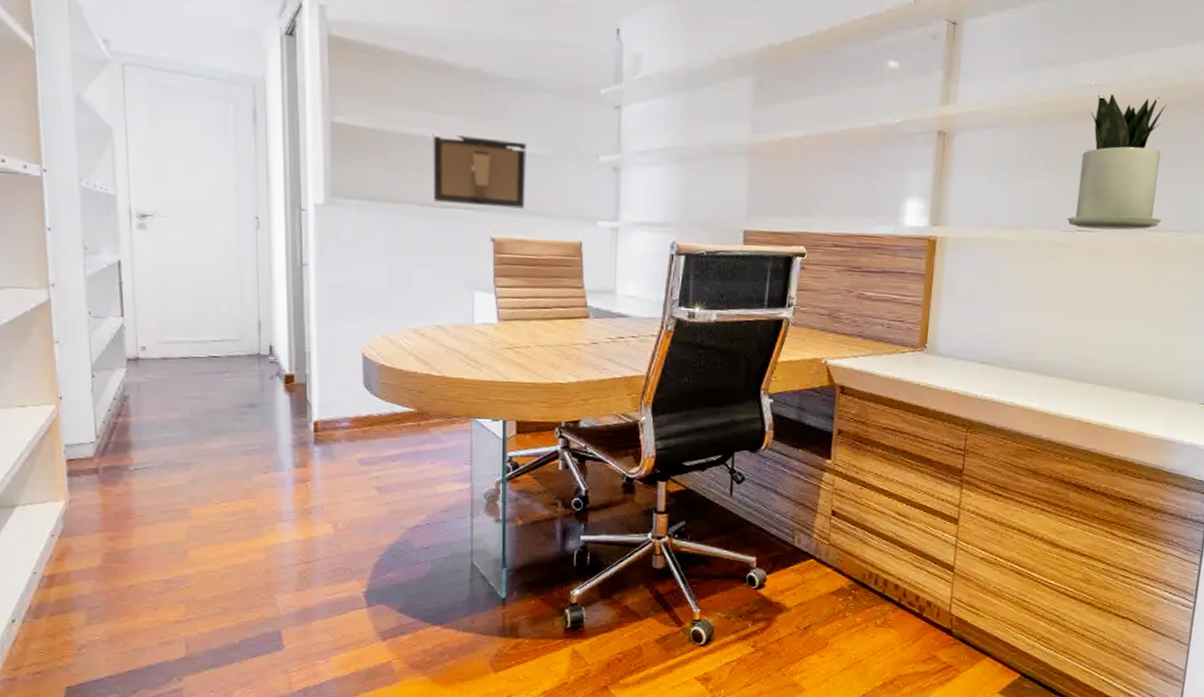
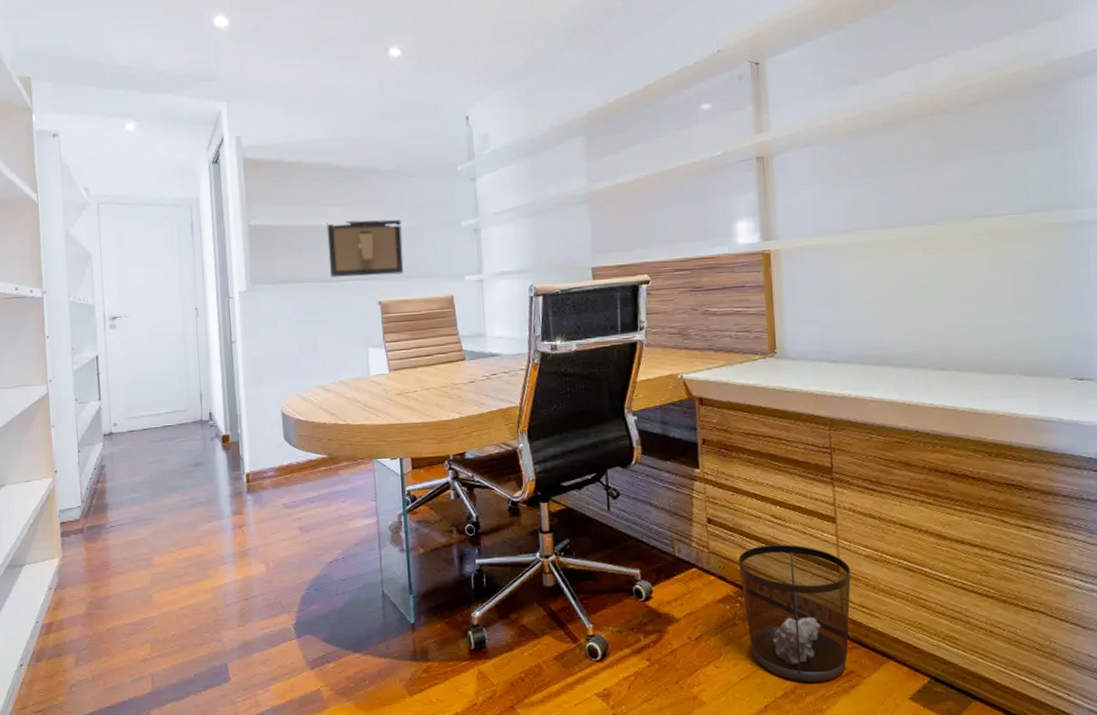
waste bin: none [856,541,965,674] -> present [738,545,851,682]
planter: present [1067,93,1167,231] -> none [895,95,991,224]

